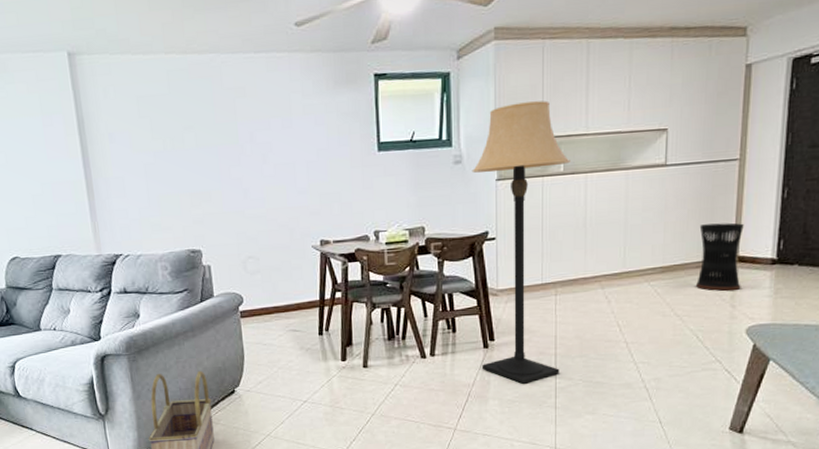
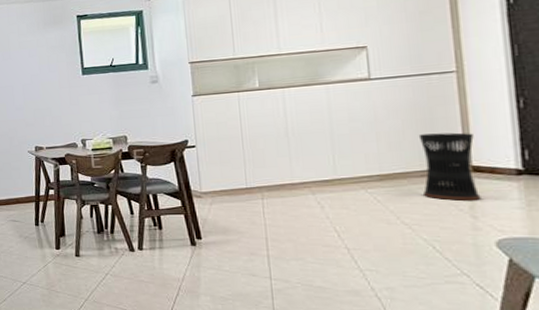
lamp: present [471,100,570,384] -> none [168,28,274,282]

